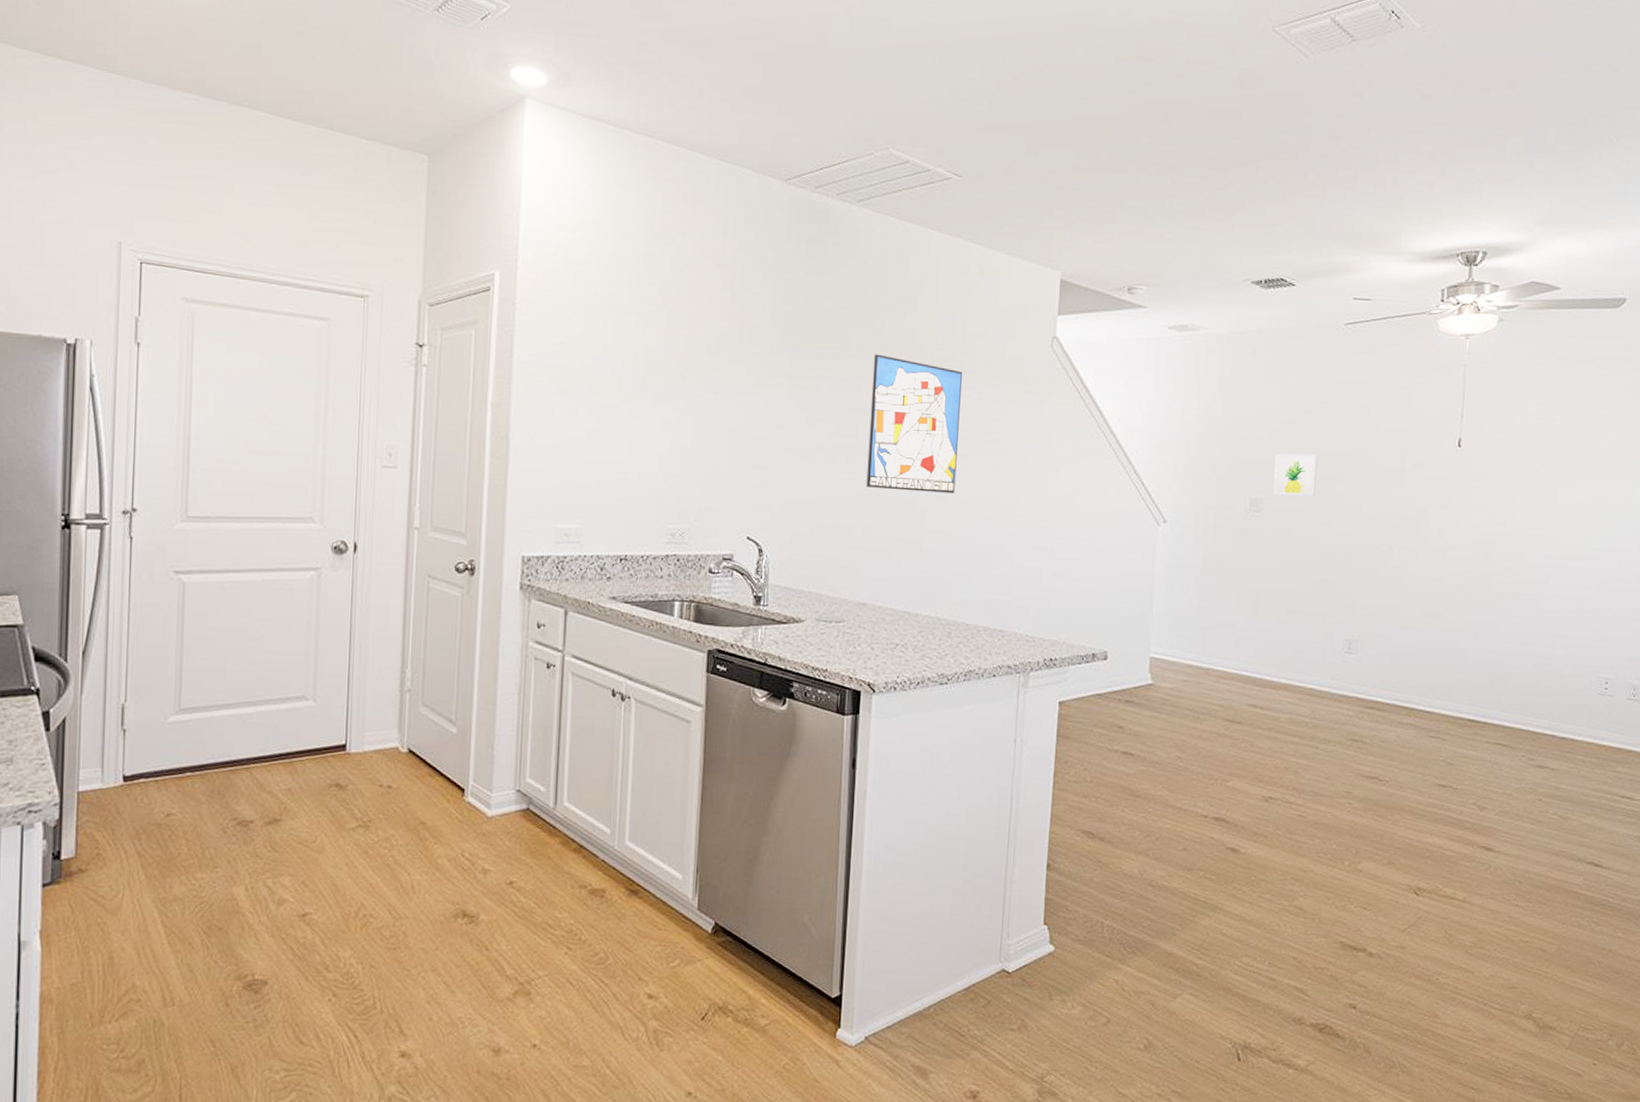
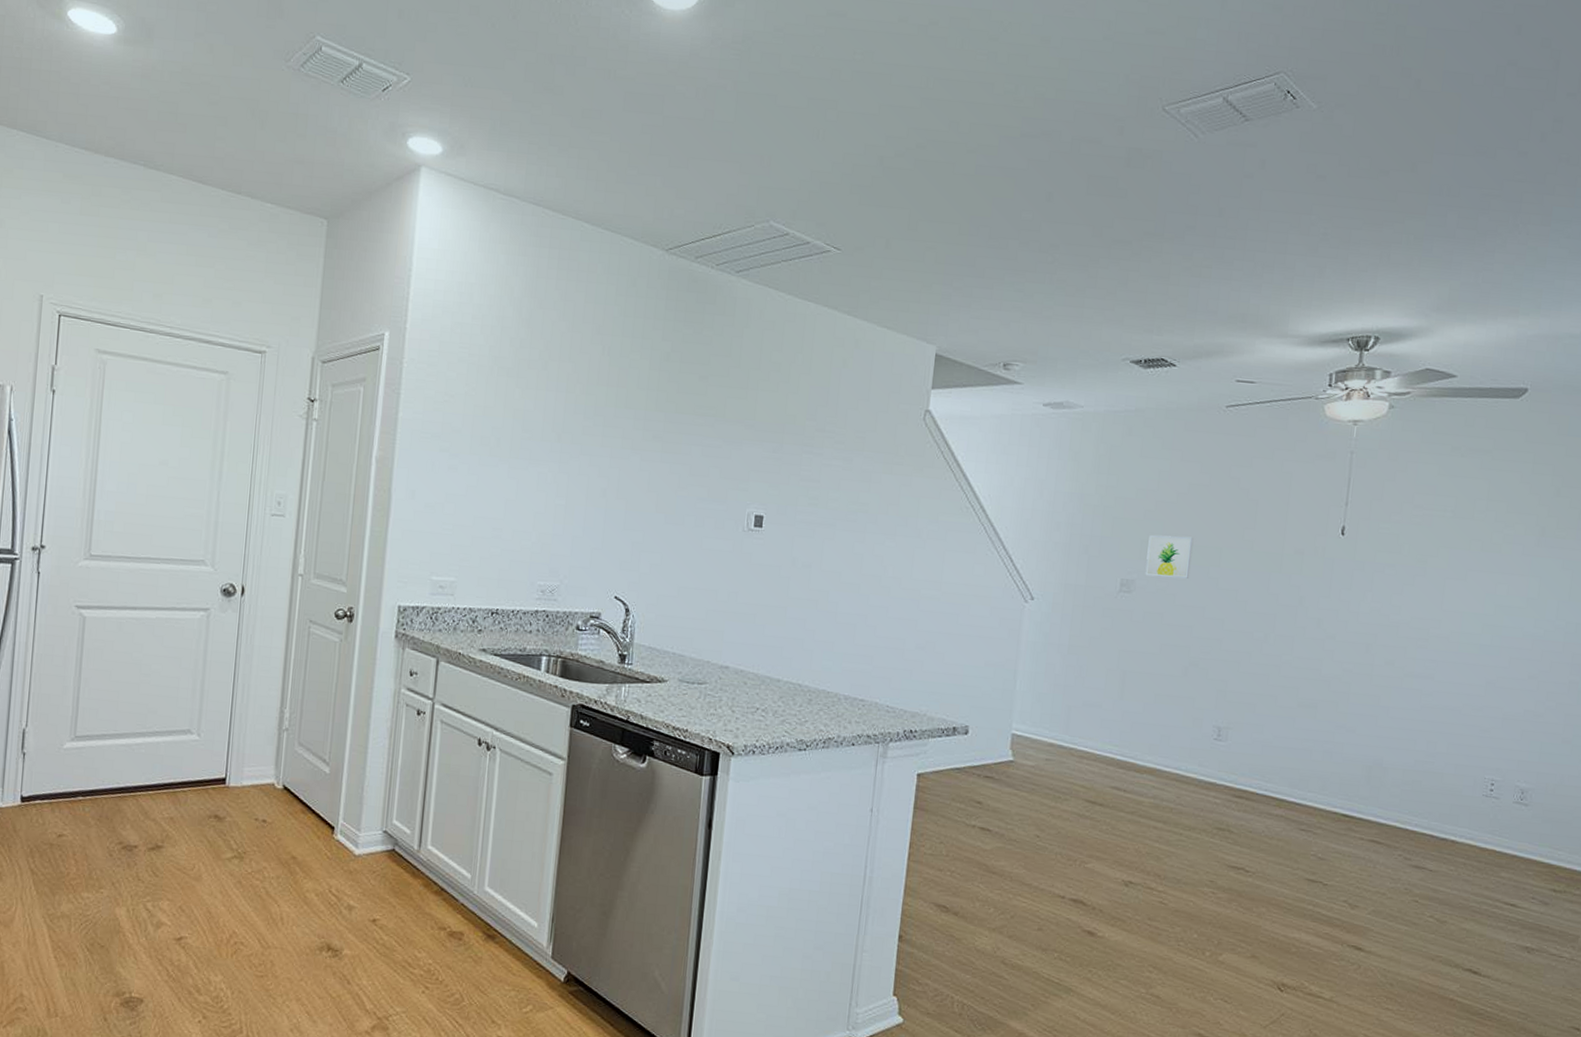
wall art: present [866,354,963,493] -> none [733,422,834,562]

